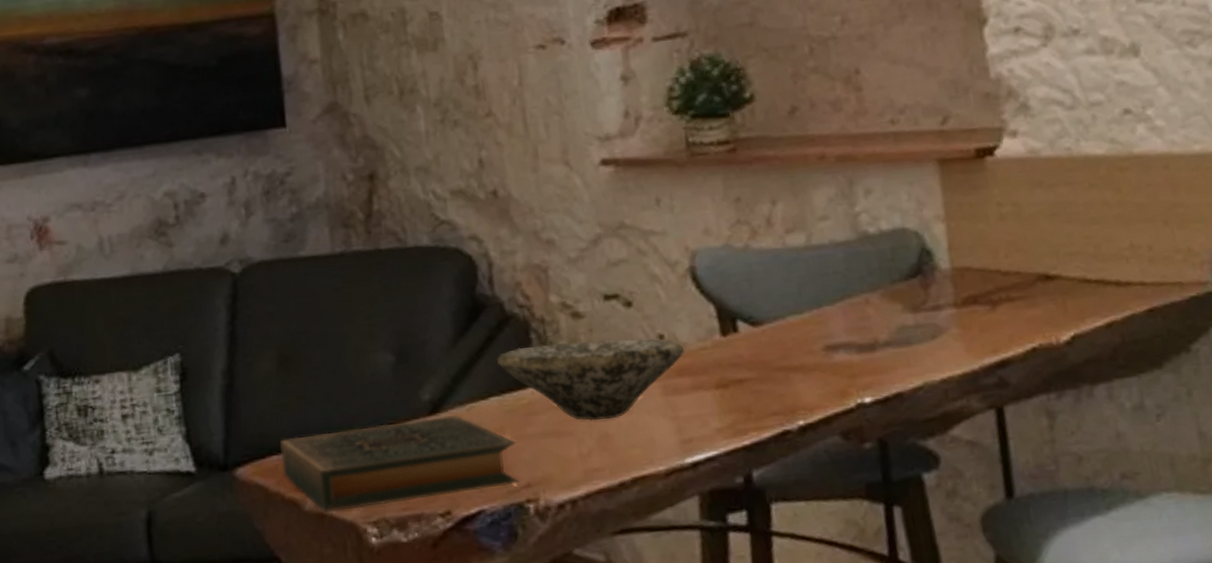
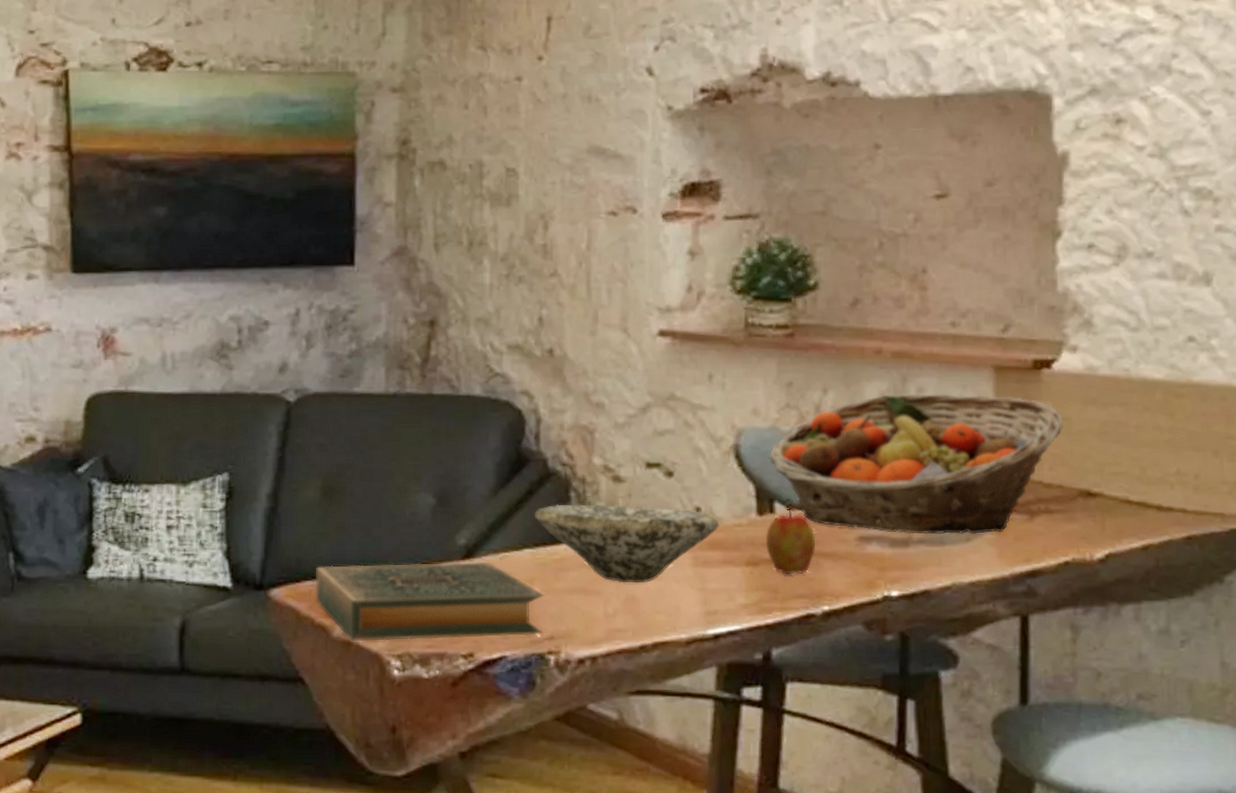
fruit basket: none [725,188,1014,339] -> present [768,393,1064,535]
apple: none [731,322,784,394] -> present [765,506,816,575]

